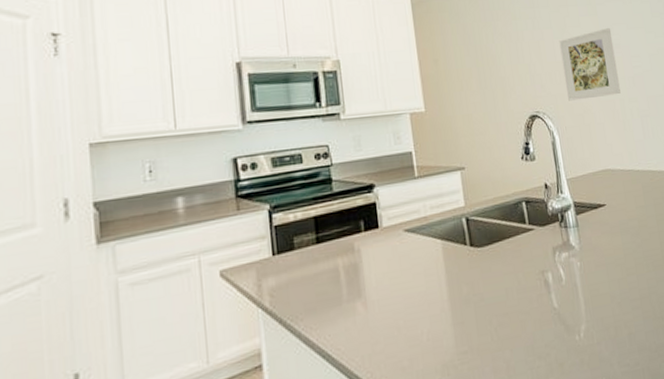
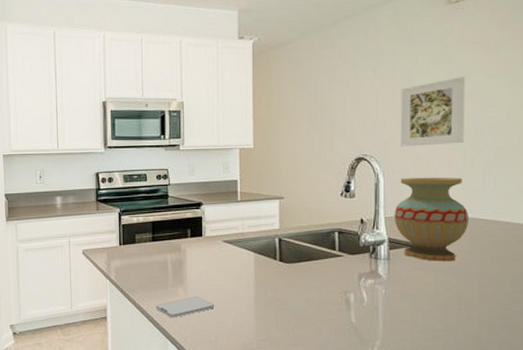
smartphone: none [329,310,404,348] -> present [156,297,215,318]
vase: none [573,129,640,222] -> present [394,177,469,261]

